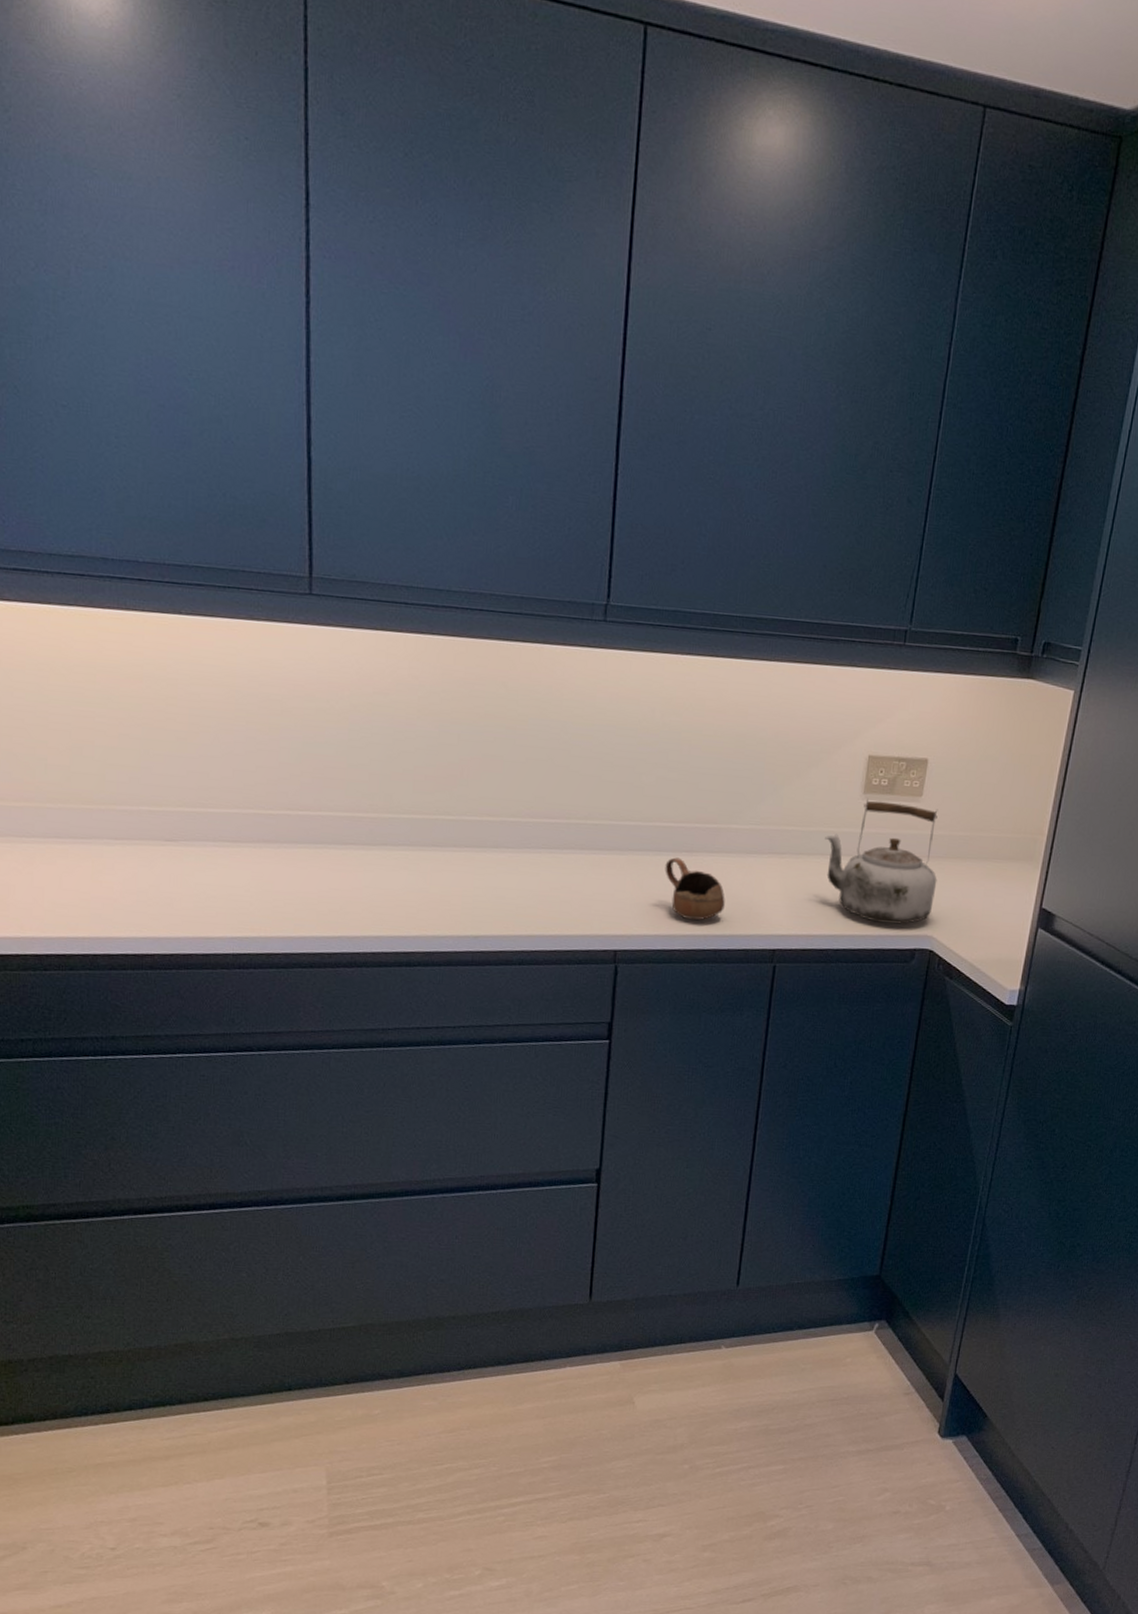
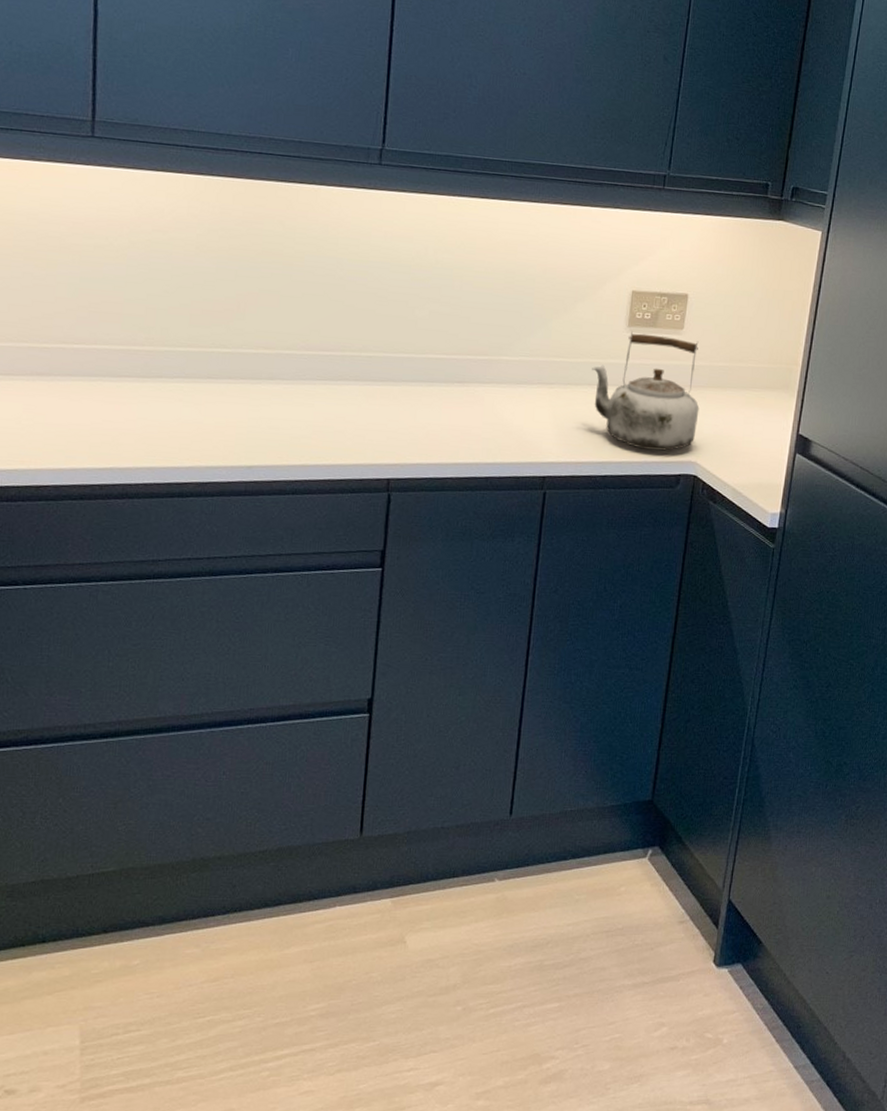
cup: present [665,857,725,921] -> none [437,388,496,449]

